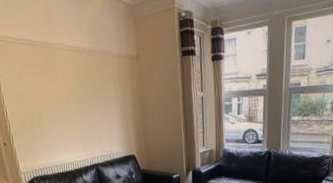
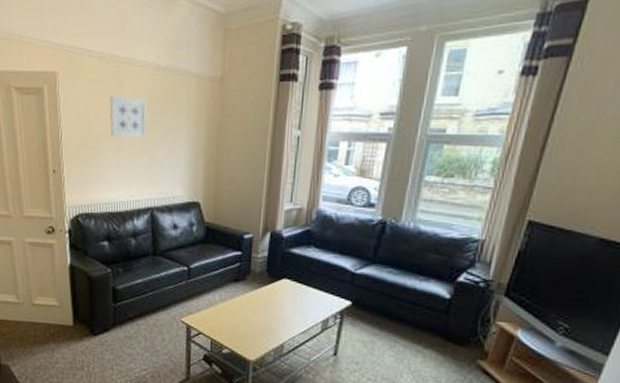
wall art: none [45,76,84,111] -> present [109,96,147,139]

